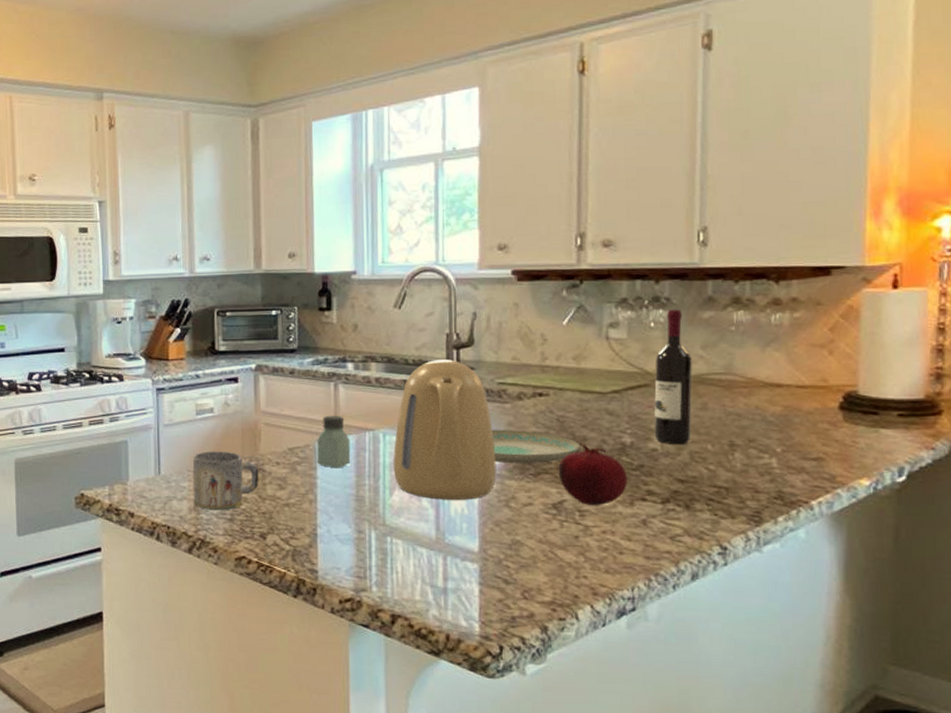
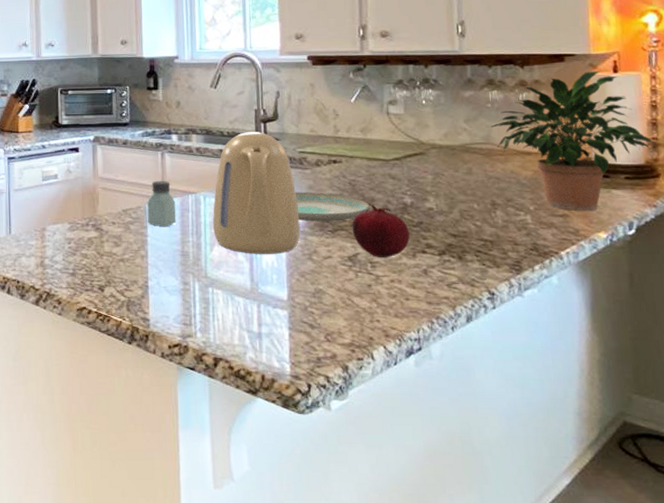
mug: present [192,451,259,511] -> none [39,212,98,266]
wine bottle: present [654,309,693,444] -> none [427,89,460,204]
potted plant: none [734,286,940,455] -> present [491,70,656,212]

